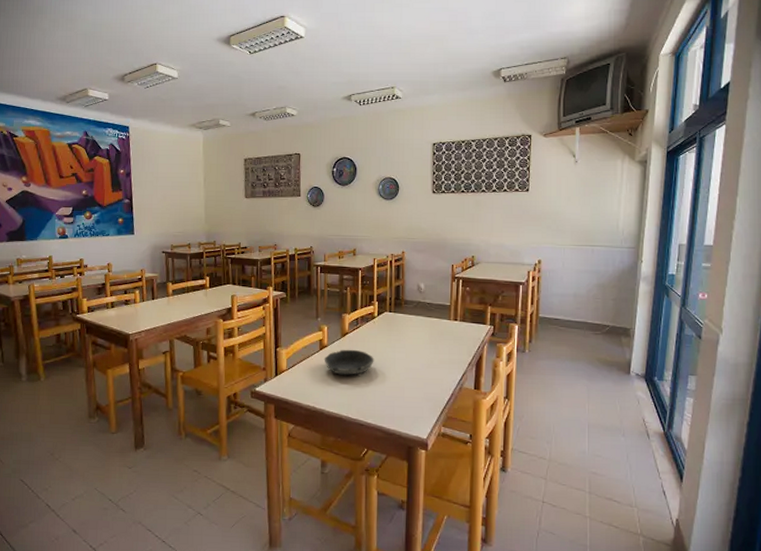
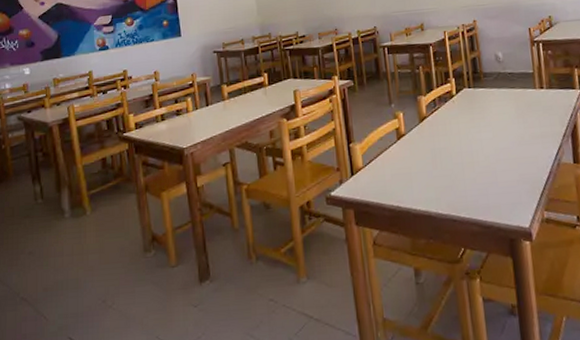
bowl: present [324,349,374,375] -> none [403,134,459,166]

